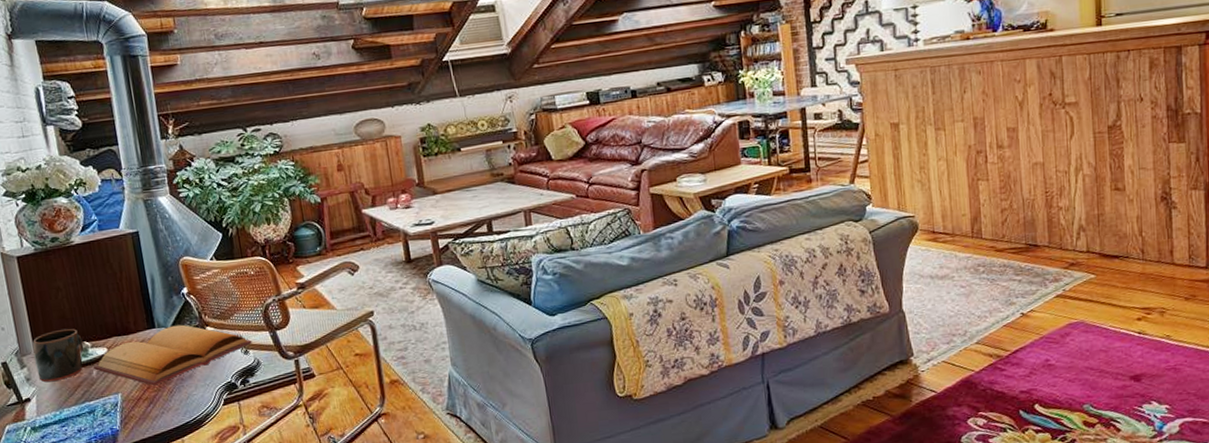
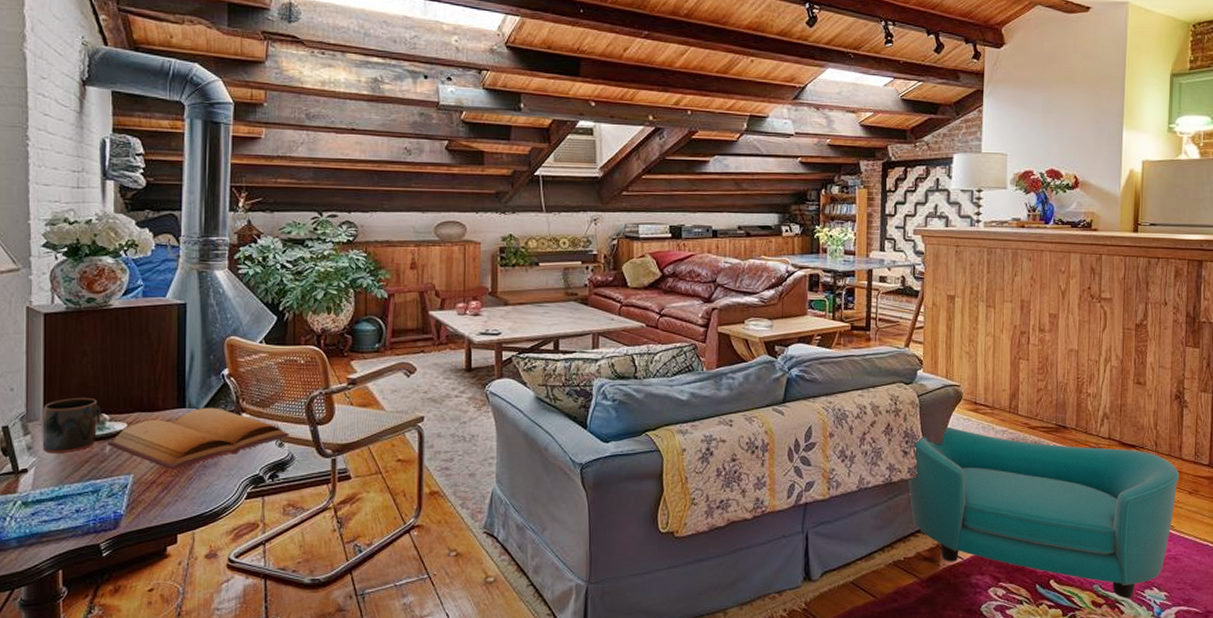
dog bed: none [868,259,1173,416] -> present [908,426,1180,599]

